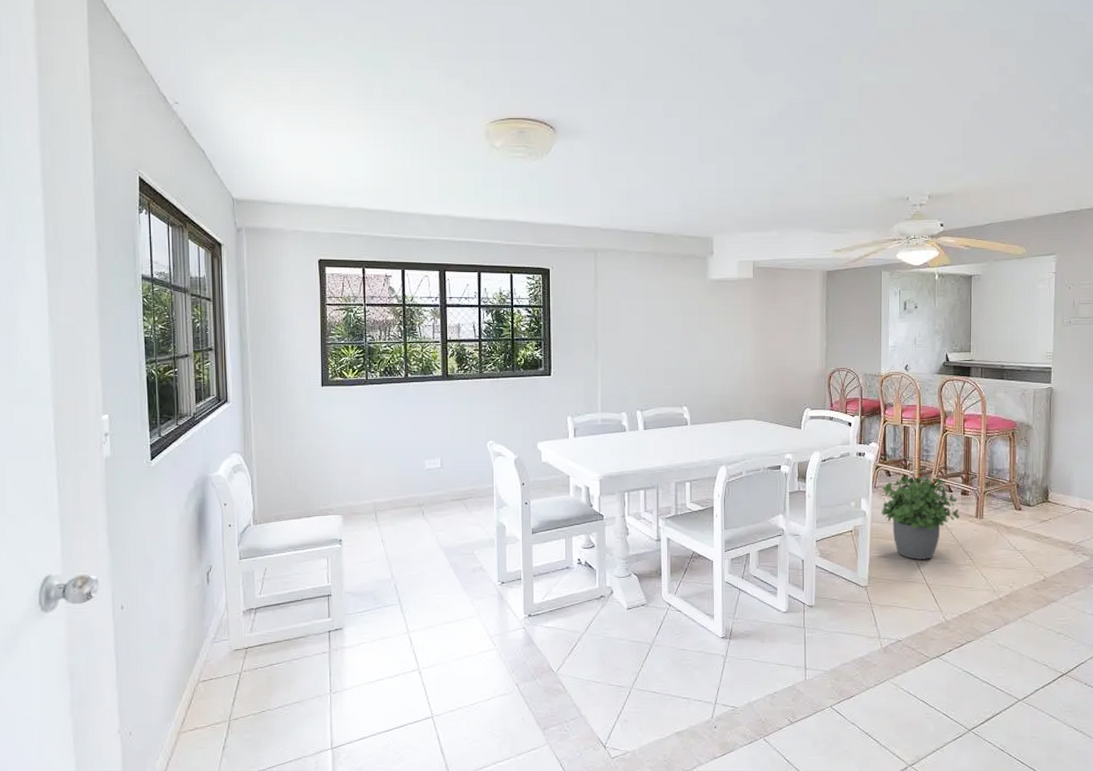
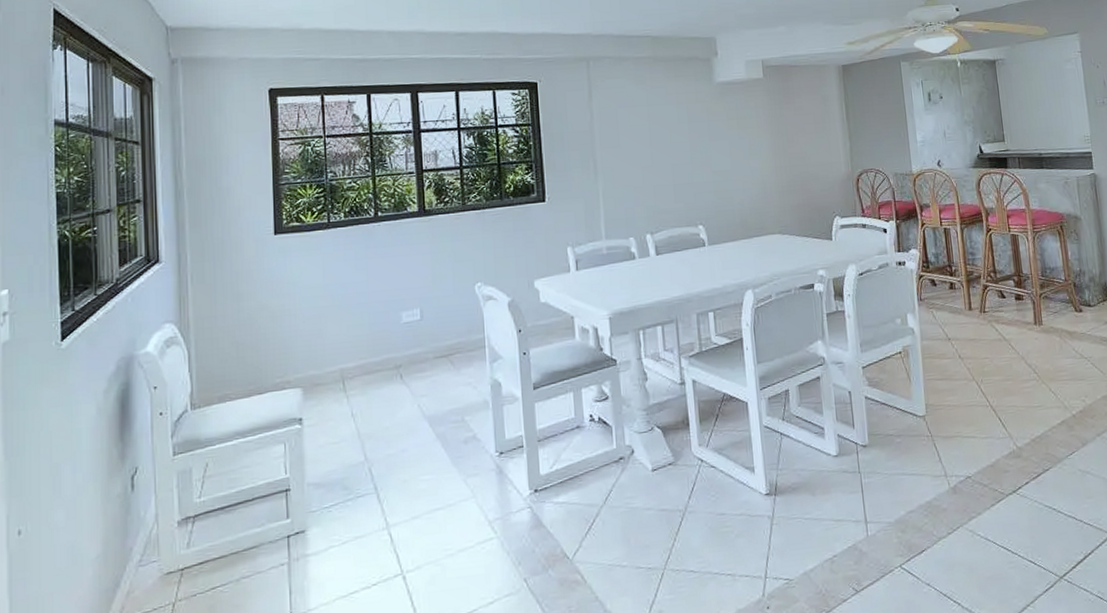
potted plant: present [881,474,960,560] -> none [928,280,1017,379]

